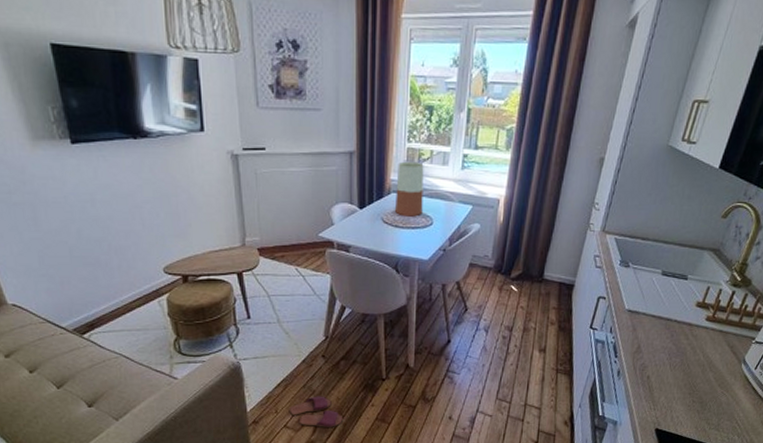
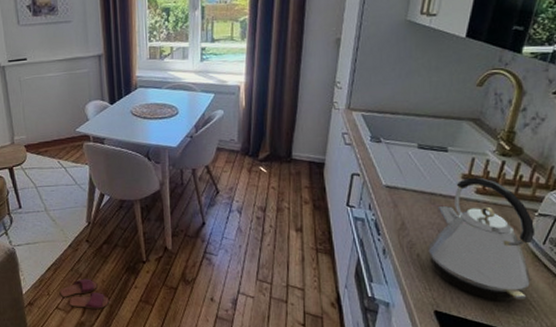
vase: present [395,161,424,217] -> none [141,58,168,109]
kettle: none [657,305,751,420] -> present [428,177,535,301]

